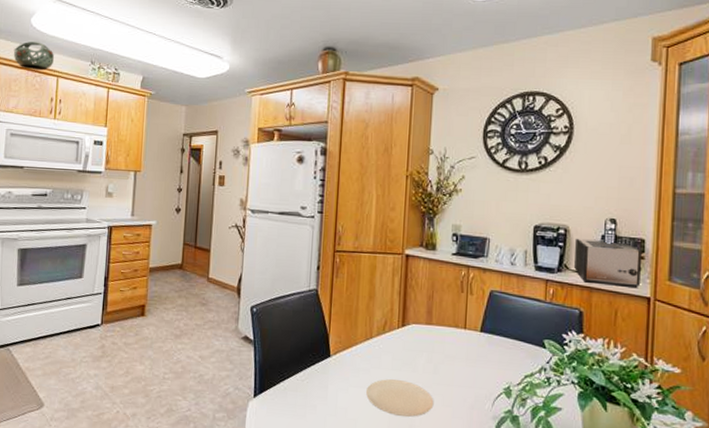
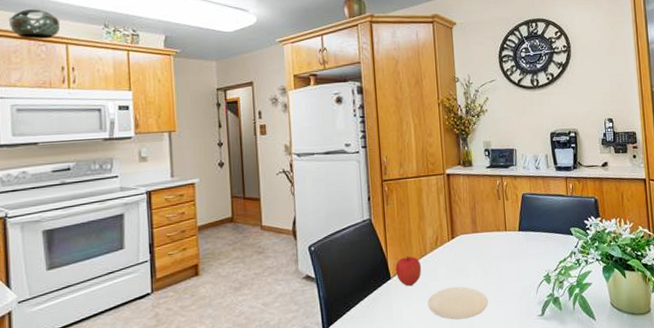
fruit: none [336,336,365,369] -> present [396,256,422,287]
toaster: present [574,239,642,289] -> none [584,136,637,175]

